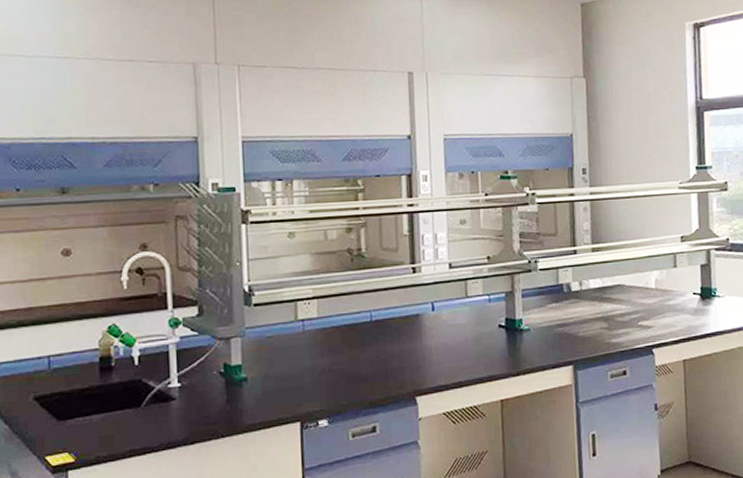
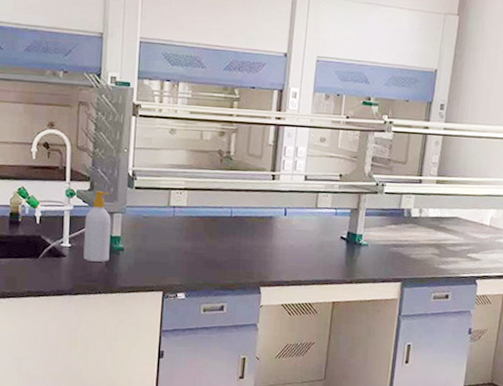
soap bottle: none [196,315,231,401] -> present [83,191,111,262]

